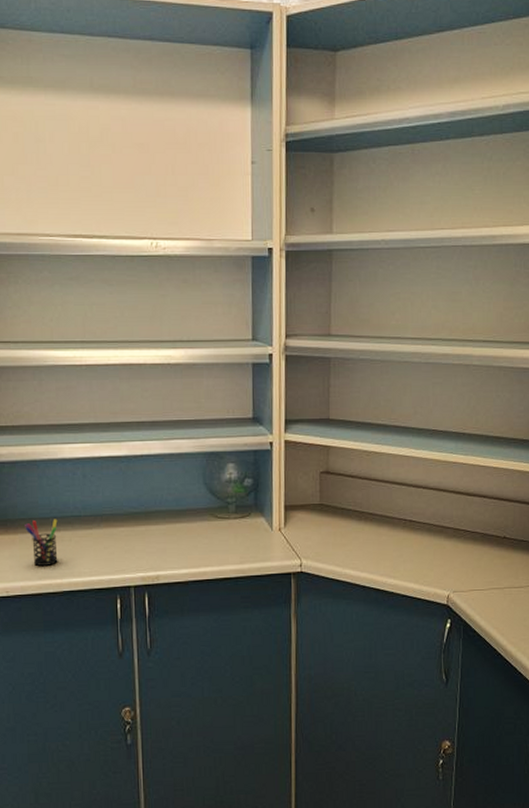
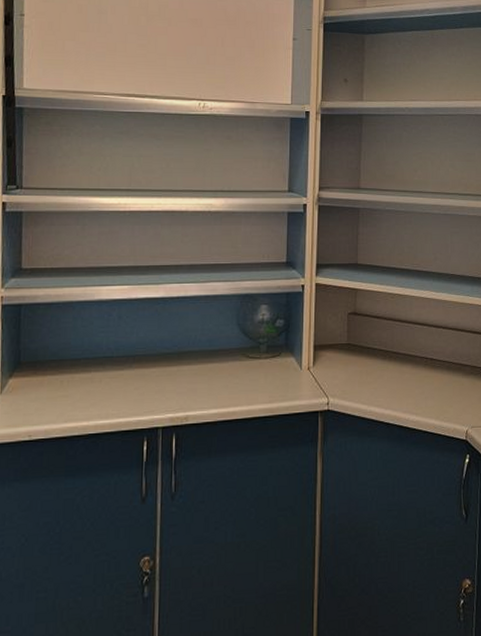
pen holder: present [25,519,58,566] -> none [55,360,89,408]

